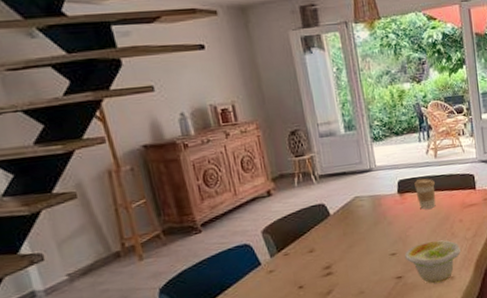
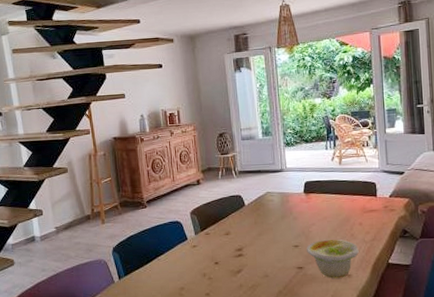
coffee cup: present [414,178,436,210] -> none [319,182,338,210]

